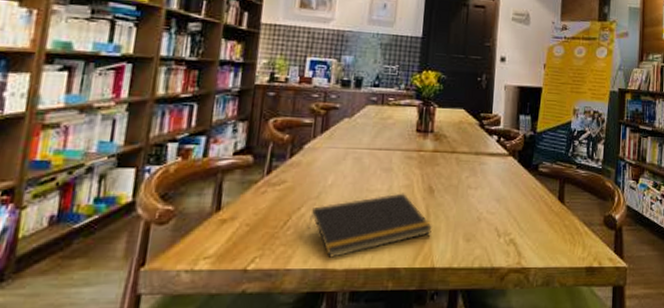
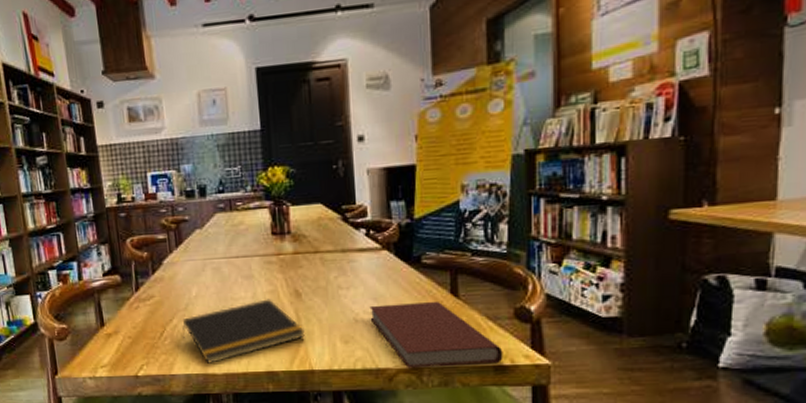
book: none [491,205,594,268] -> present [369,301,503,368]

